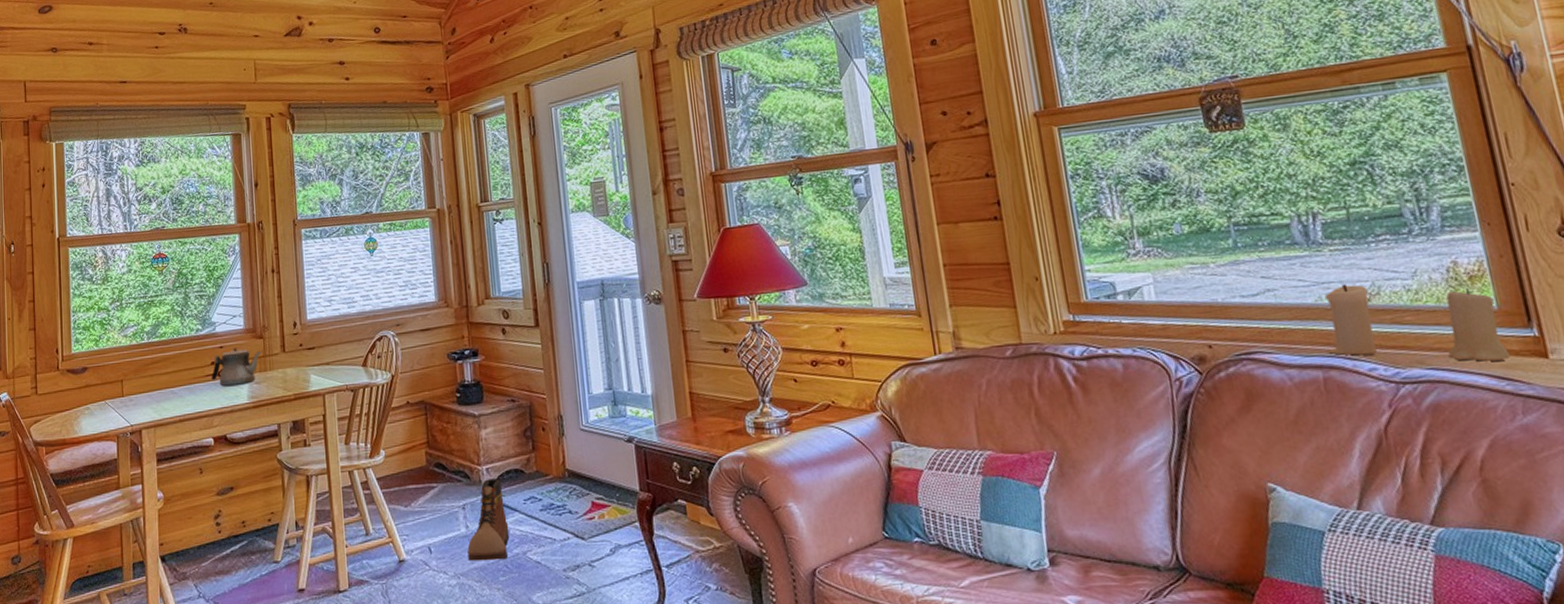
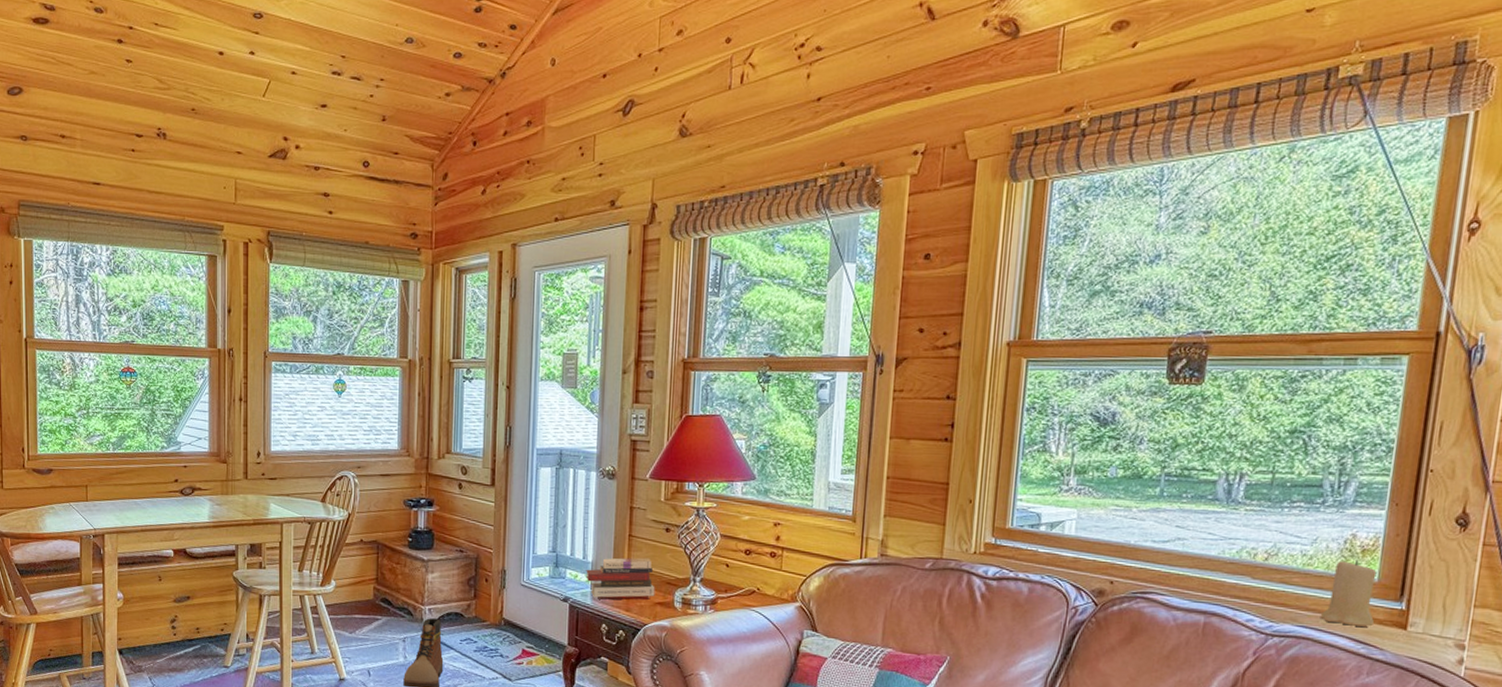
teapot: present [211,348,263,387] -> none [174,469,225,505]
books: none [647,383,724,435] -> present [585,557,655,600]
candle: present [1324,284,1377,356] -> none [1213,542,1268,608]

